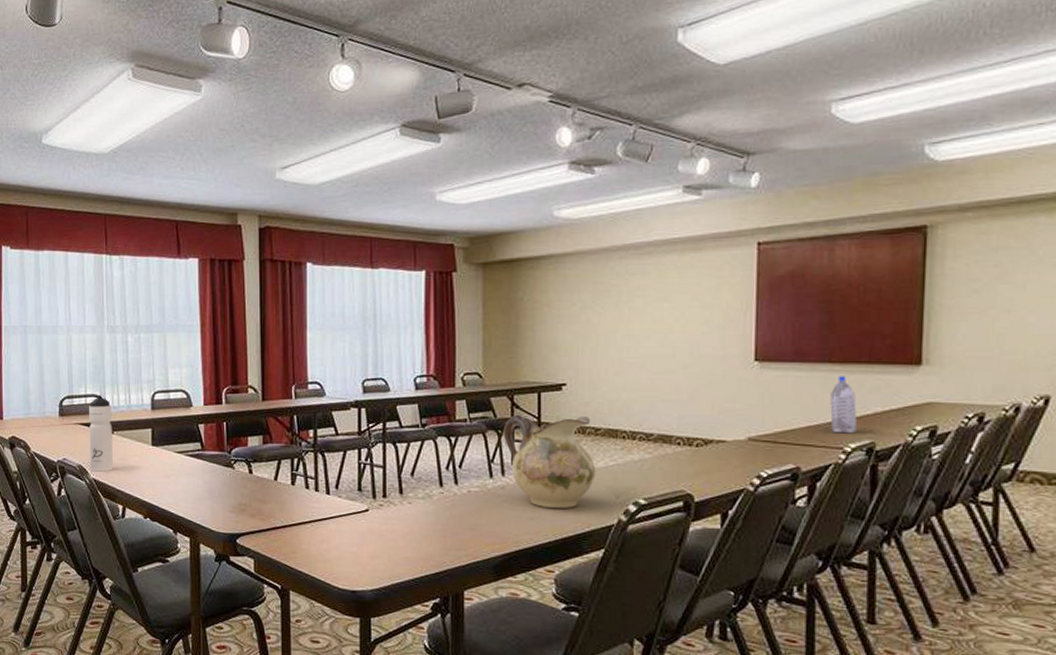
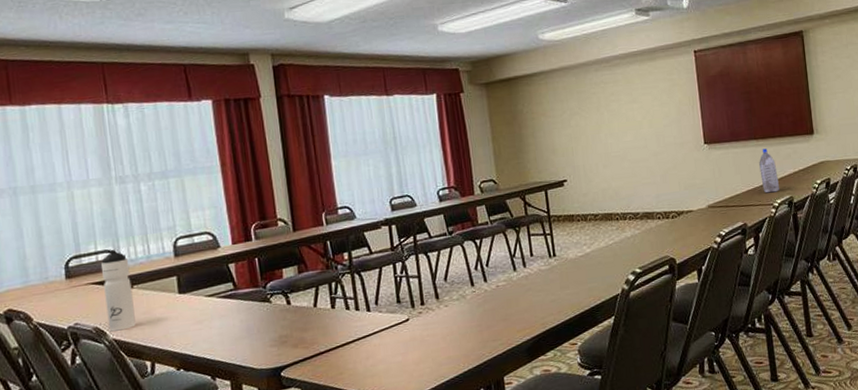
pitcher: present [503,414,596,509] -> none [520,205,600,290]

